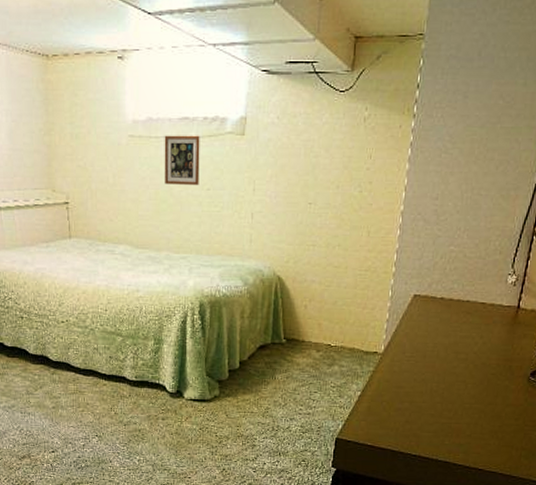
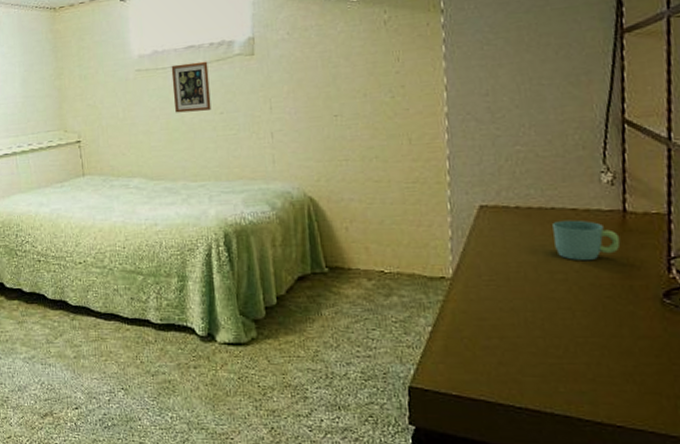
mug: none [463,311,511,345] -> present [552,220,621,261]

